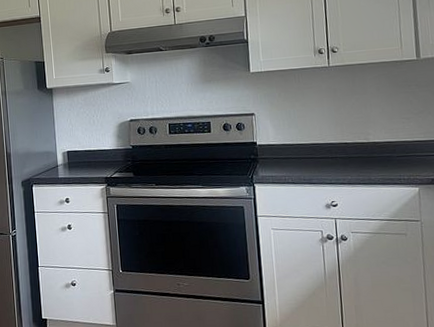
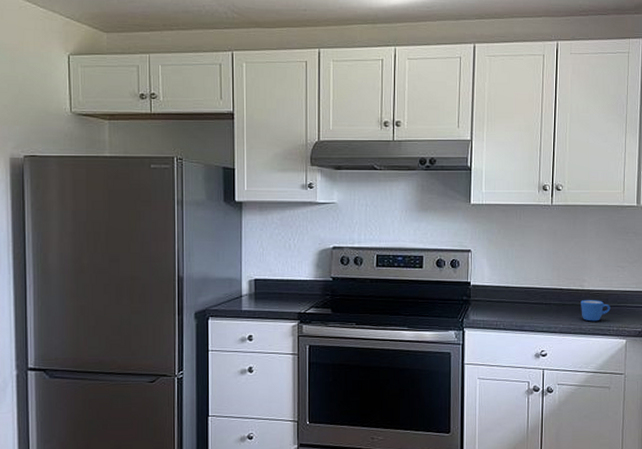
mug: none [367,151,399,172] -> present [581,300,611,322]

